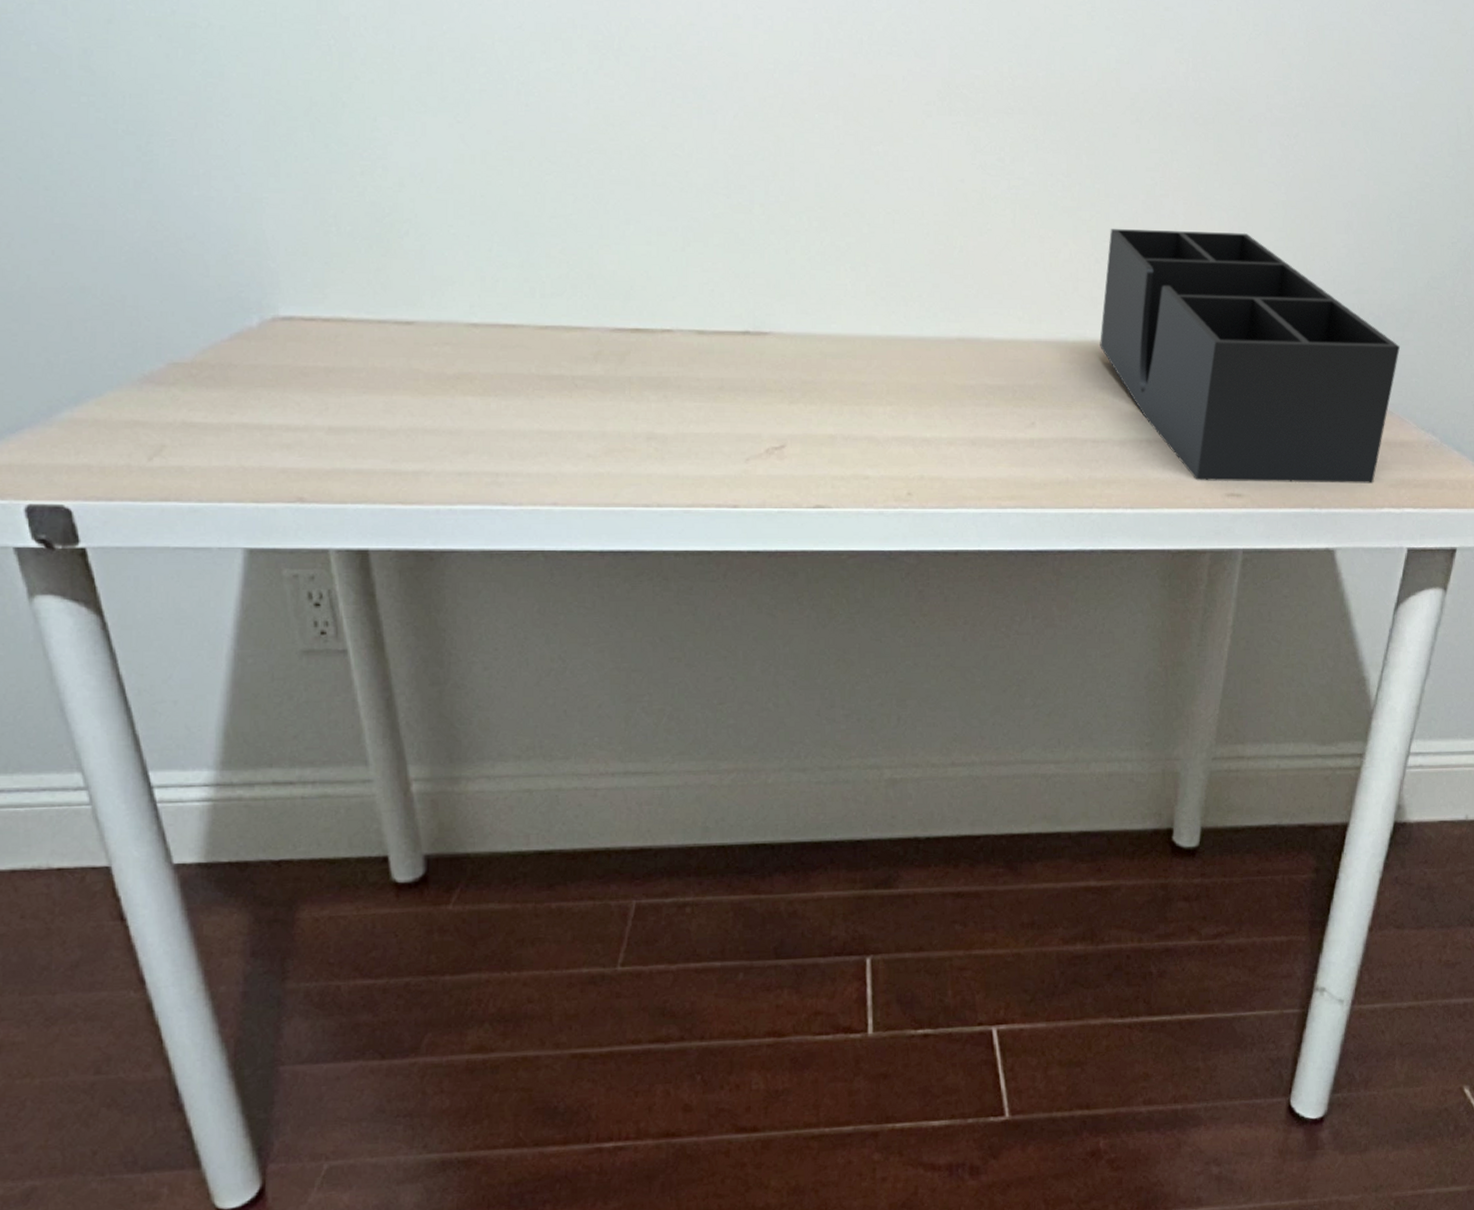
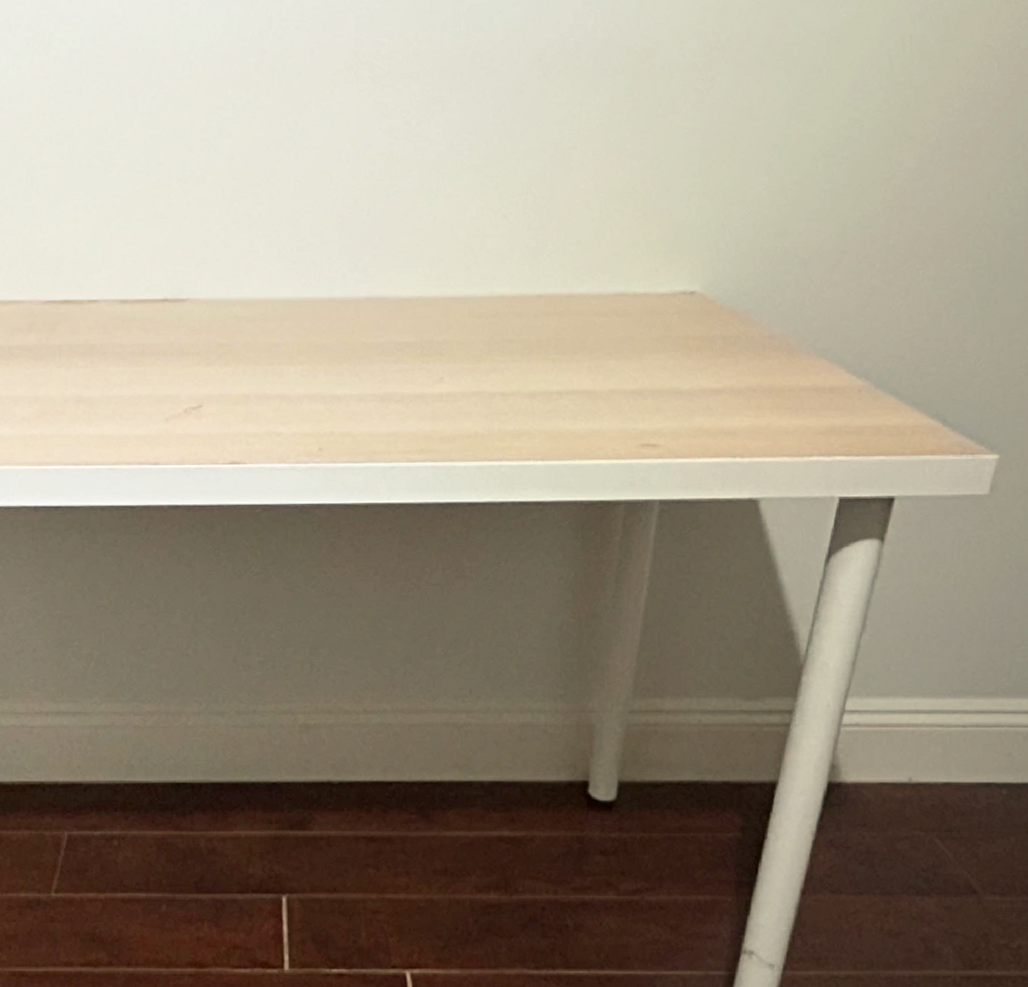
desk organizer: present [1100,229,1400,483] -> none [508,180,828,433]

